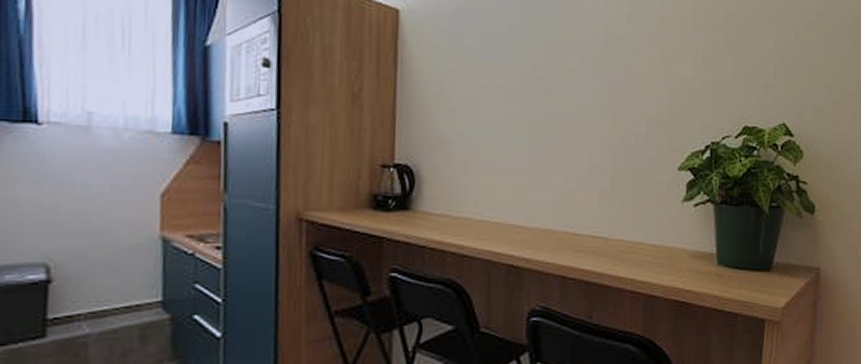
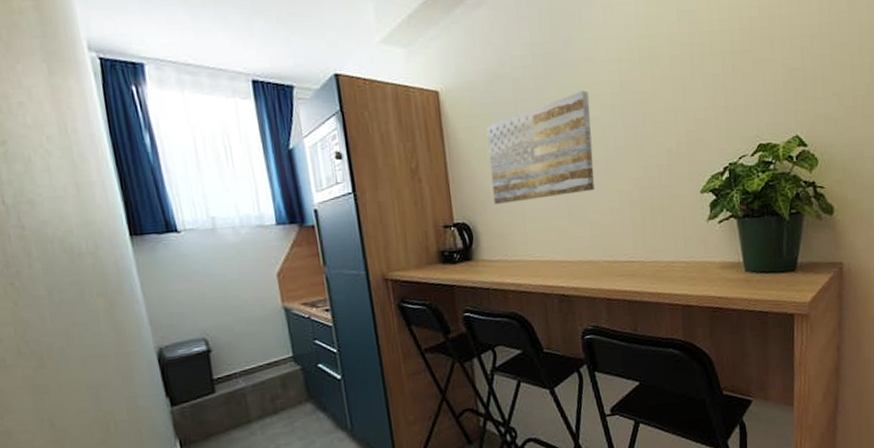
wall art: none [445,37,569,150] -> present [486,90,595,204]

